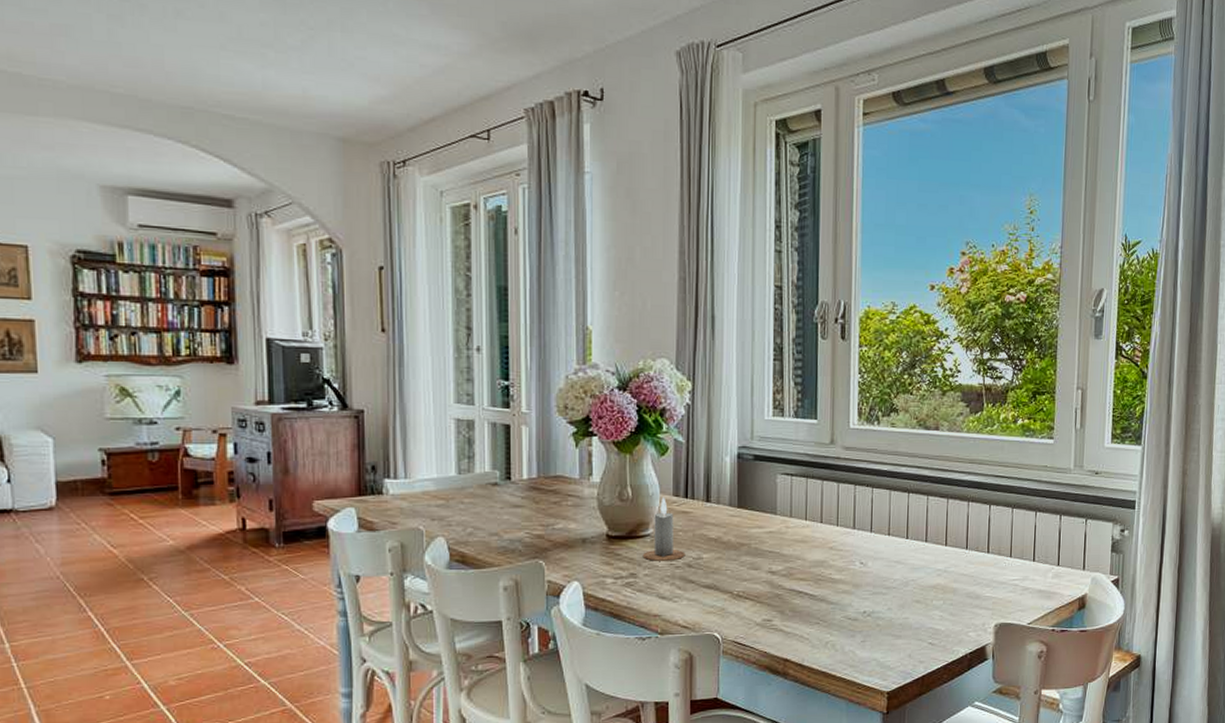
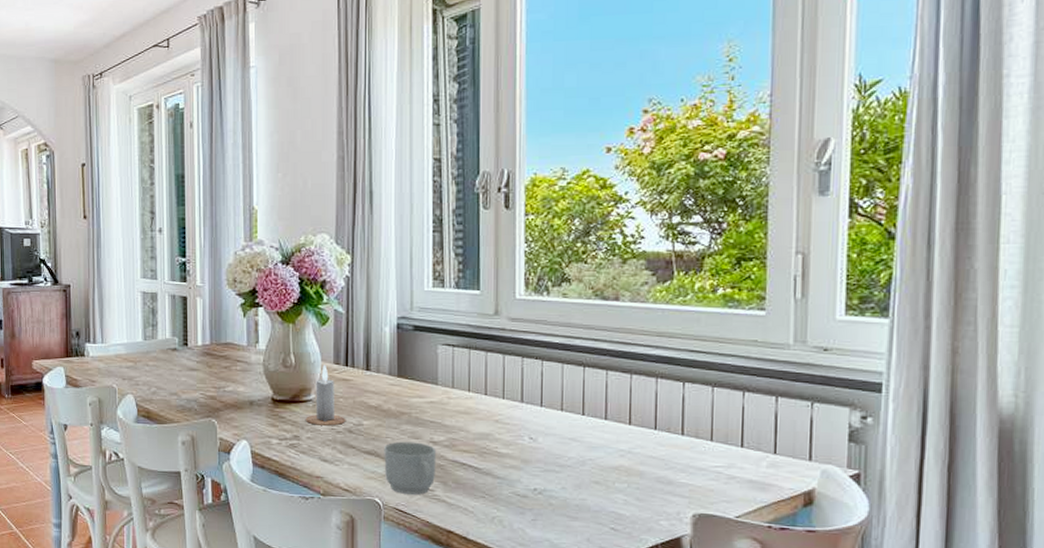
mug: none [723,573,775,626] -> present [384,441,437,495]

